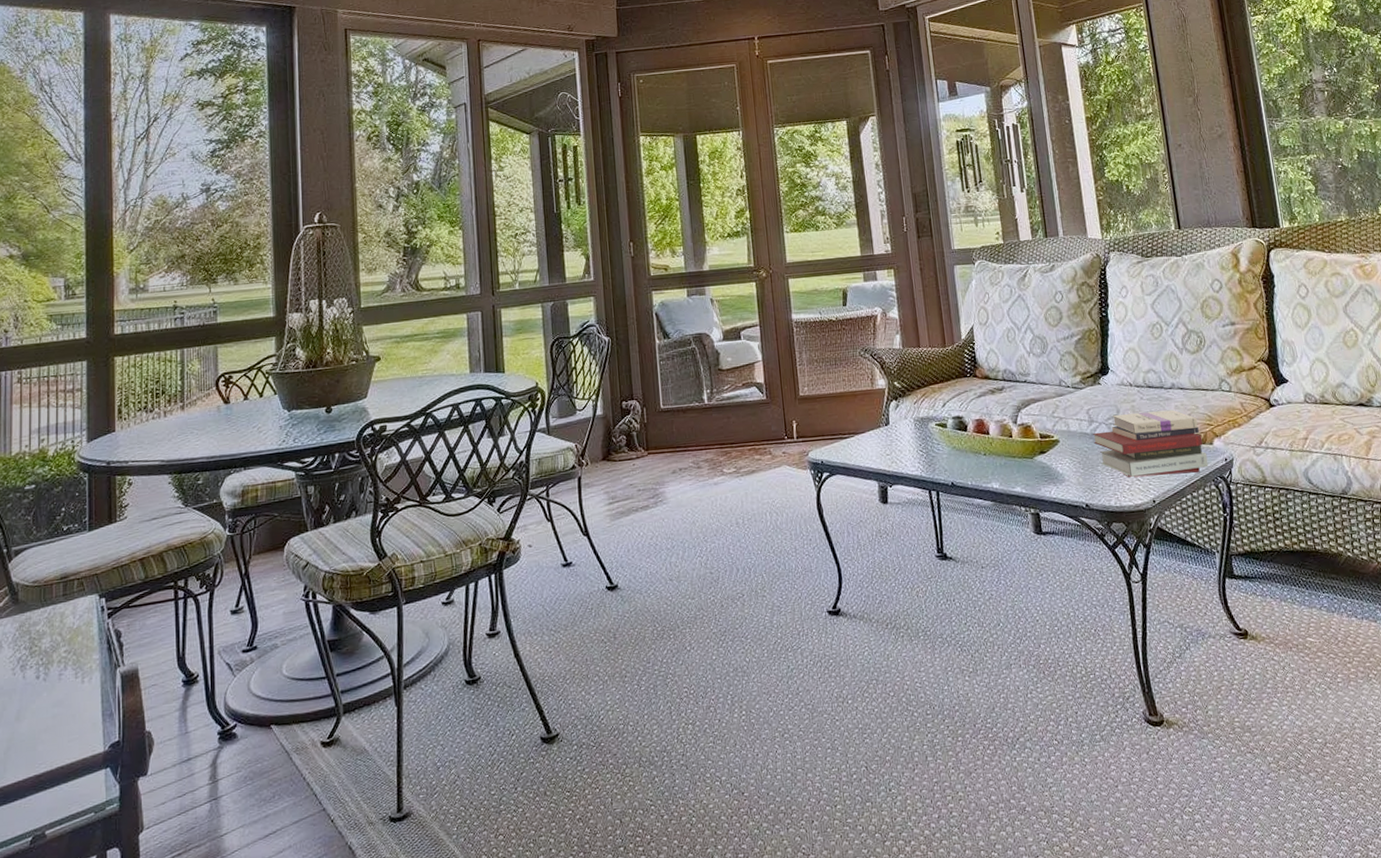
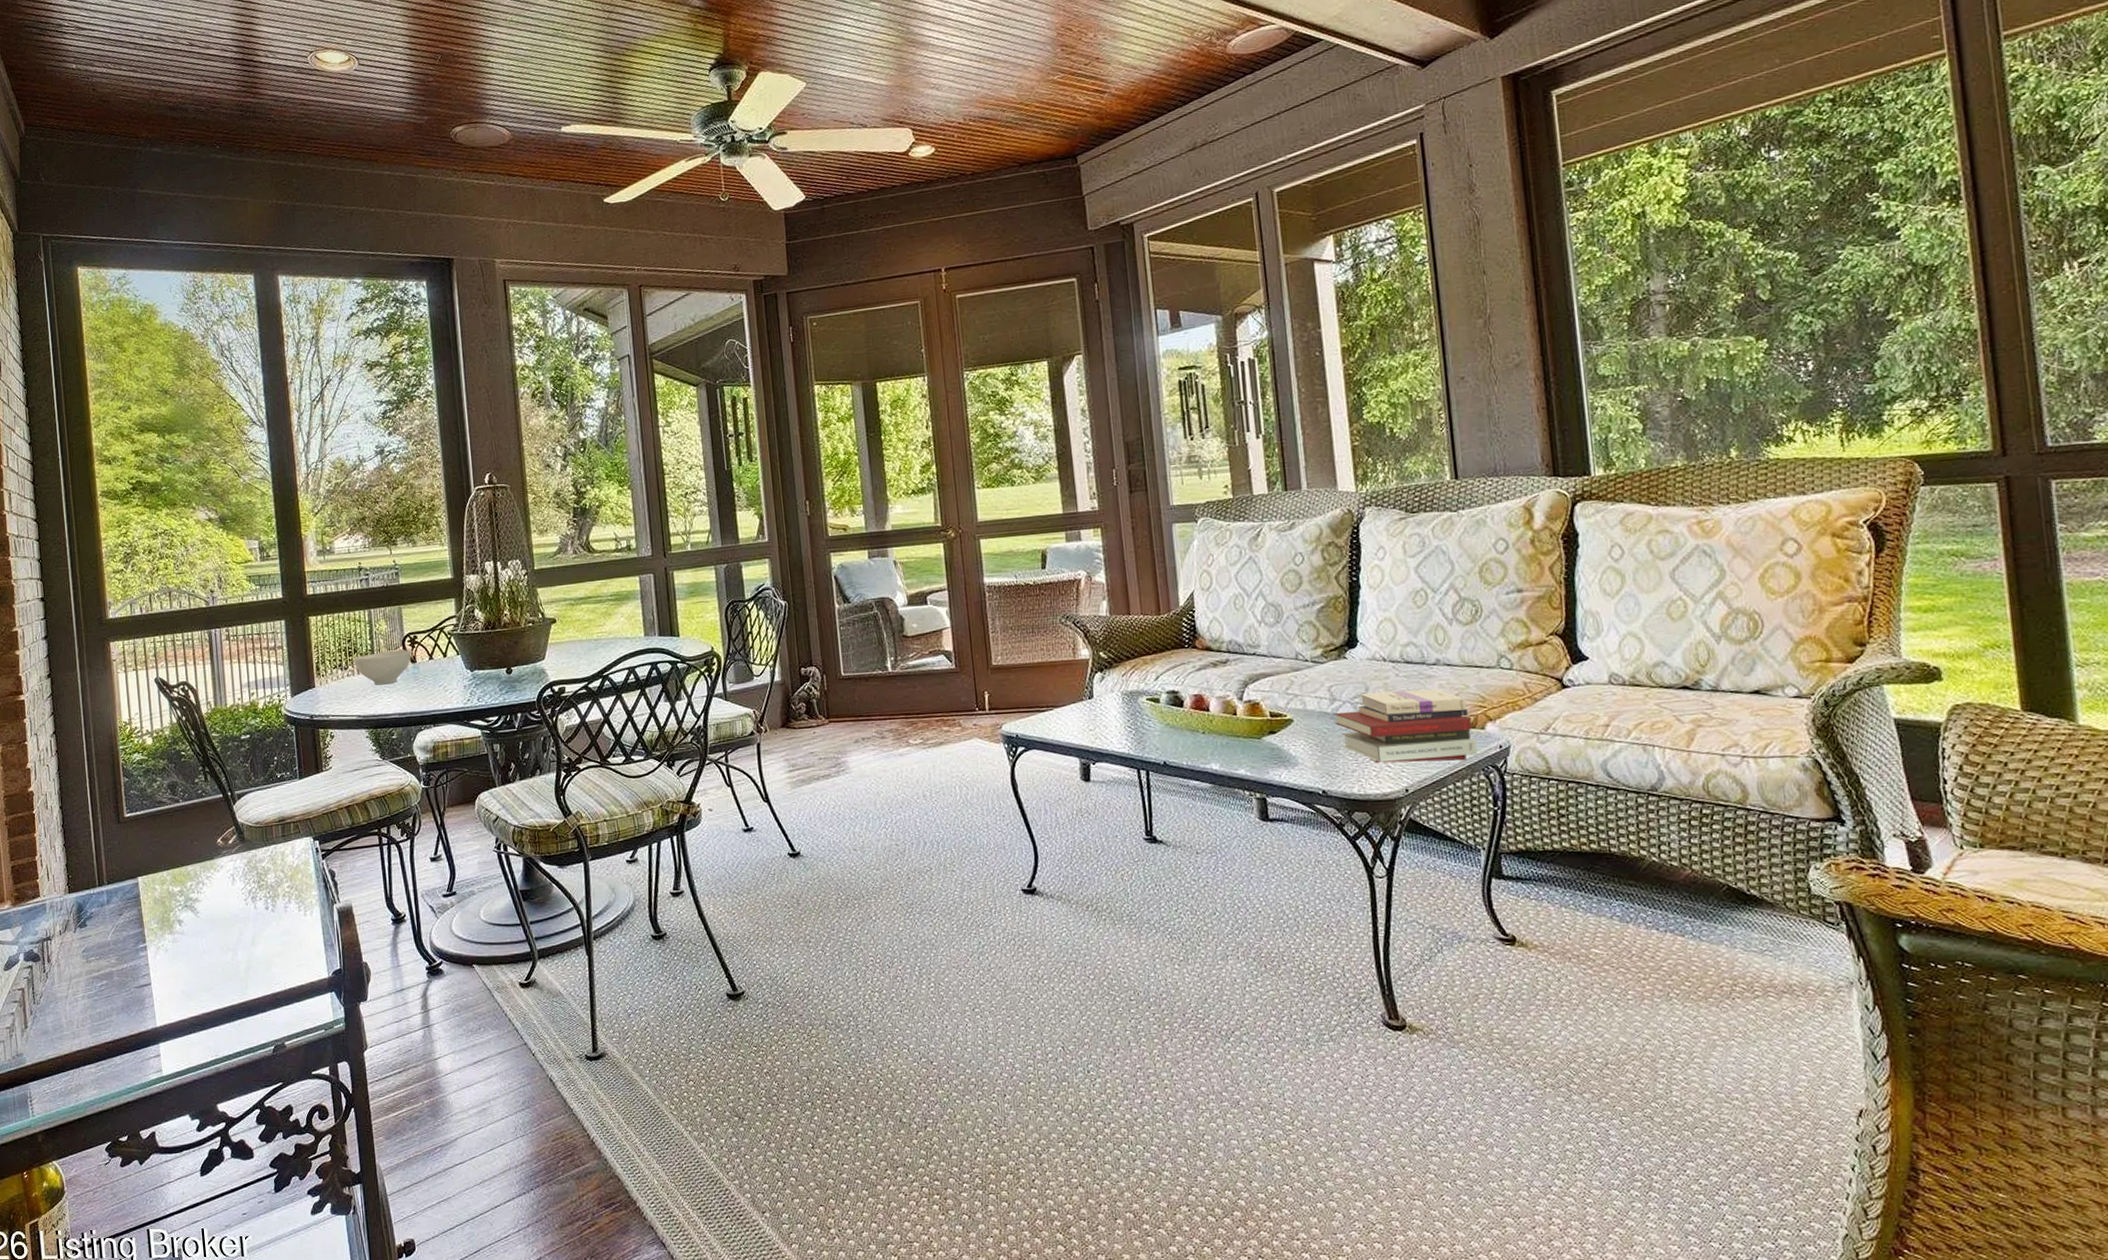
bowl: none [159,390,226,428] -> present [352,649,413,685]

